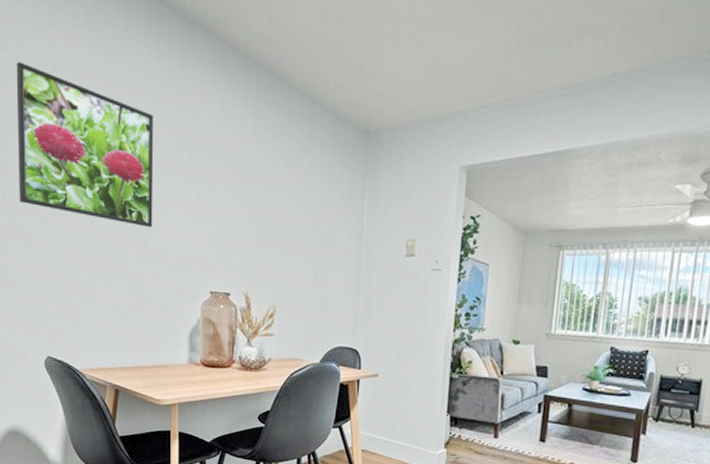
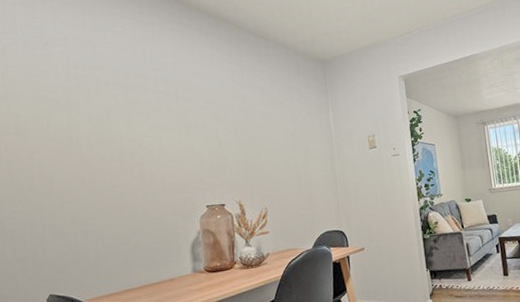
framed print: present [16,62,154,227] -> none [9,42,148,161]

